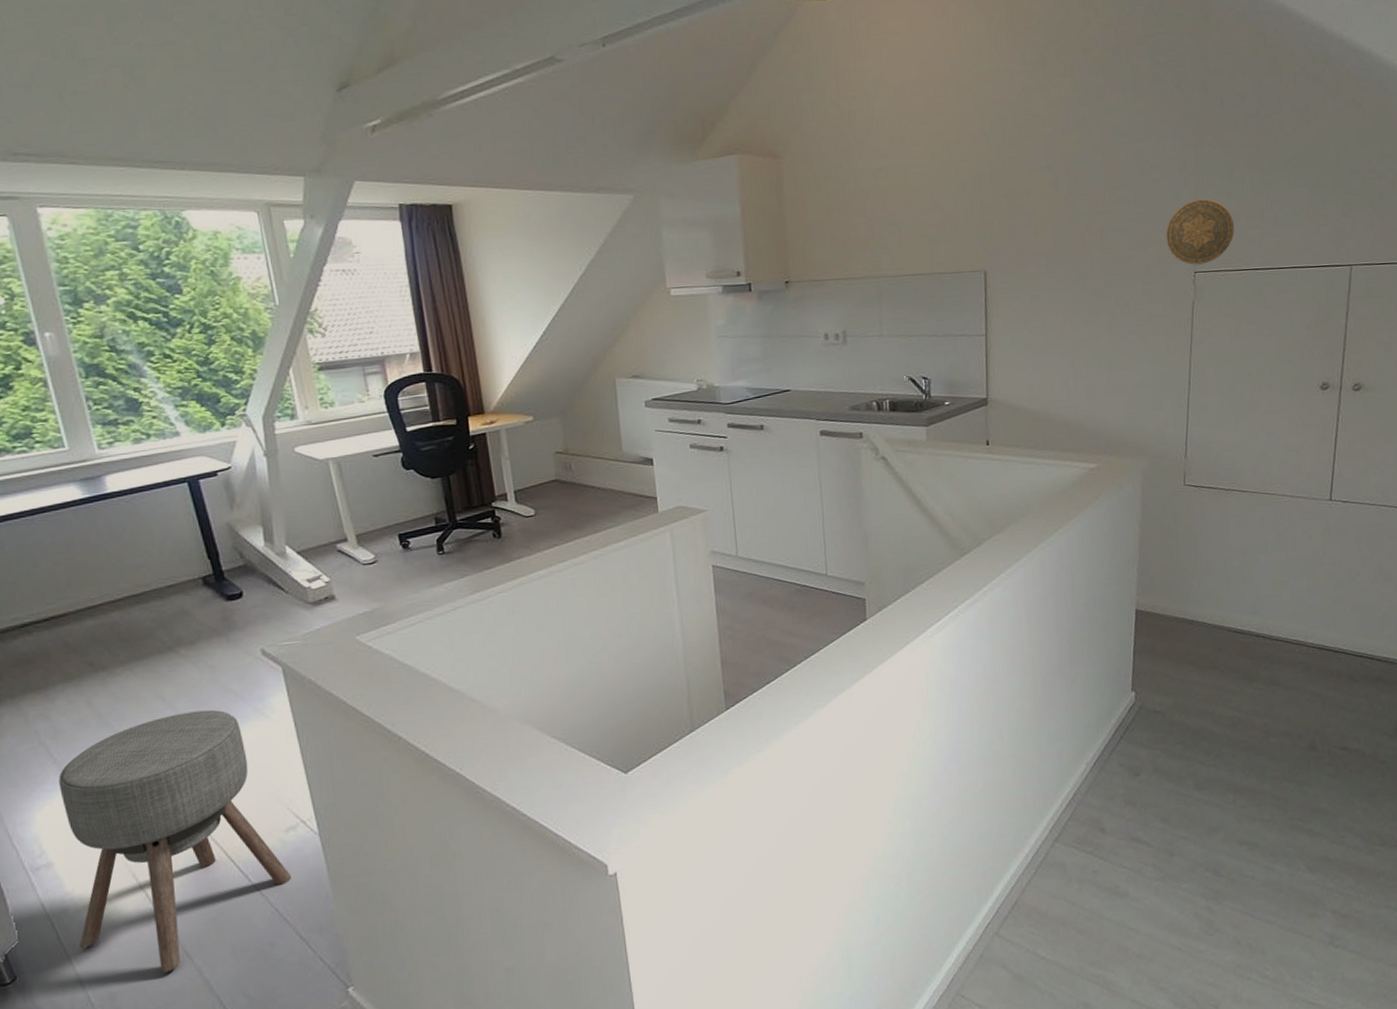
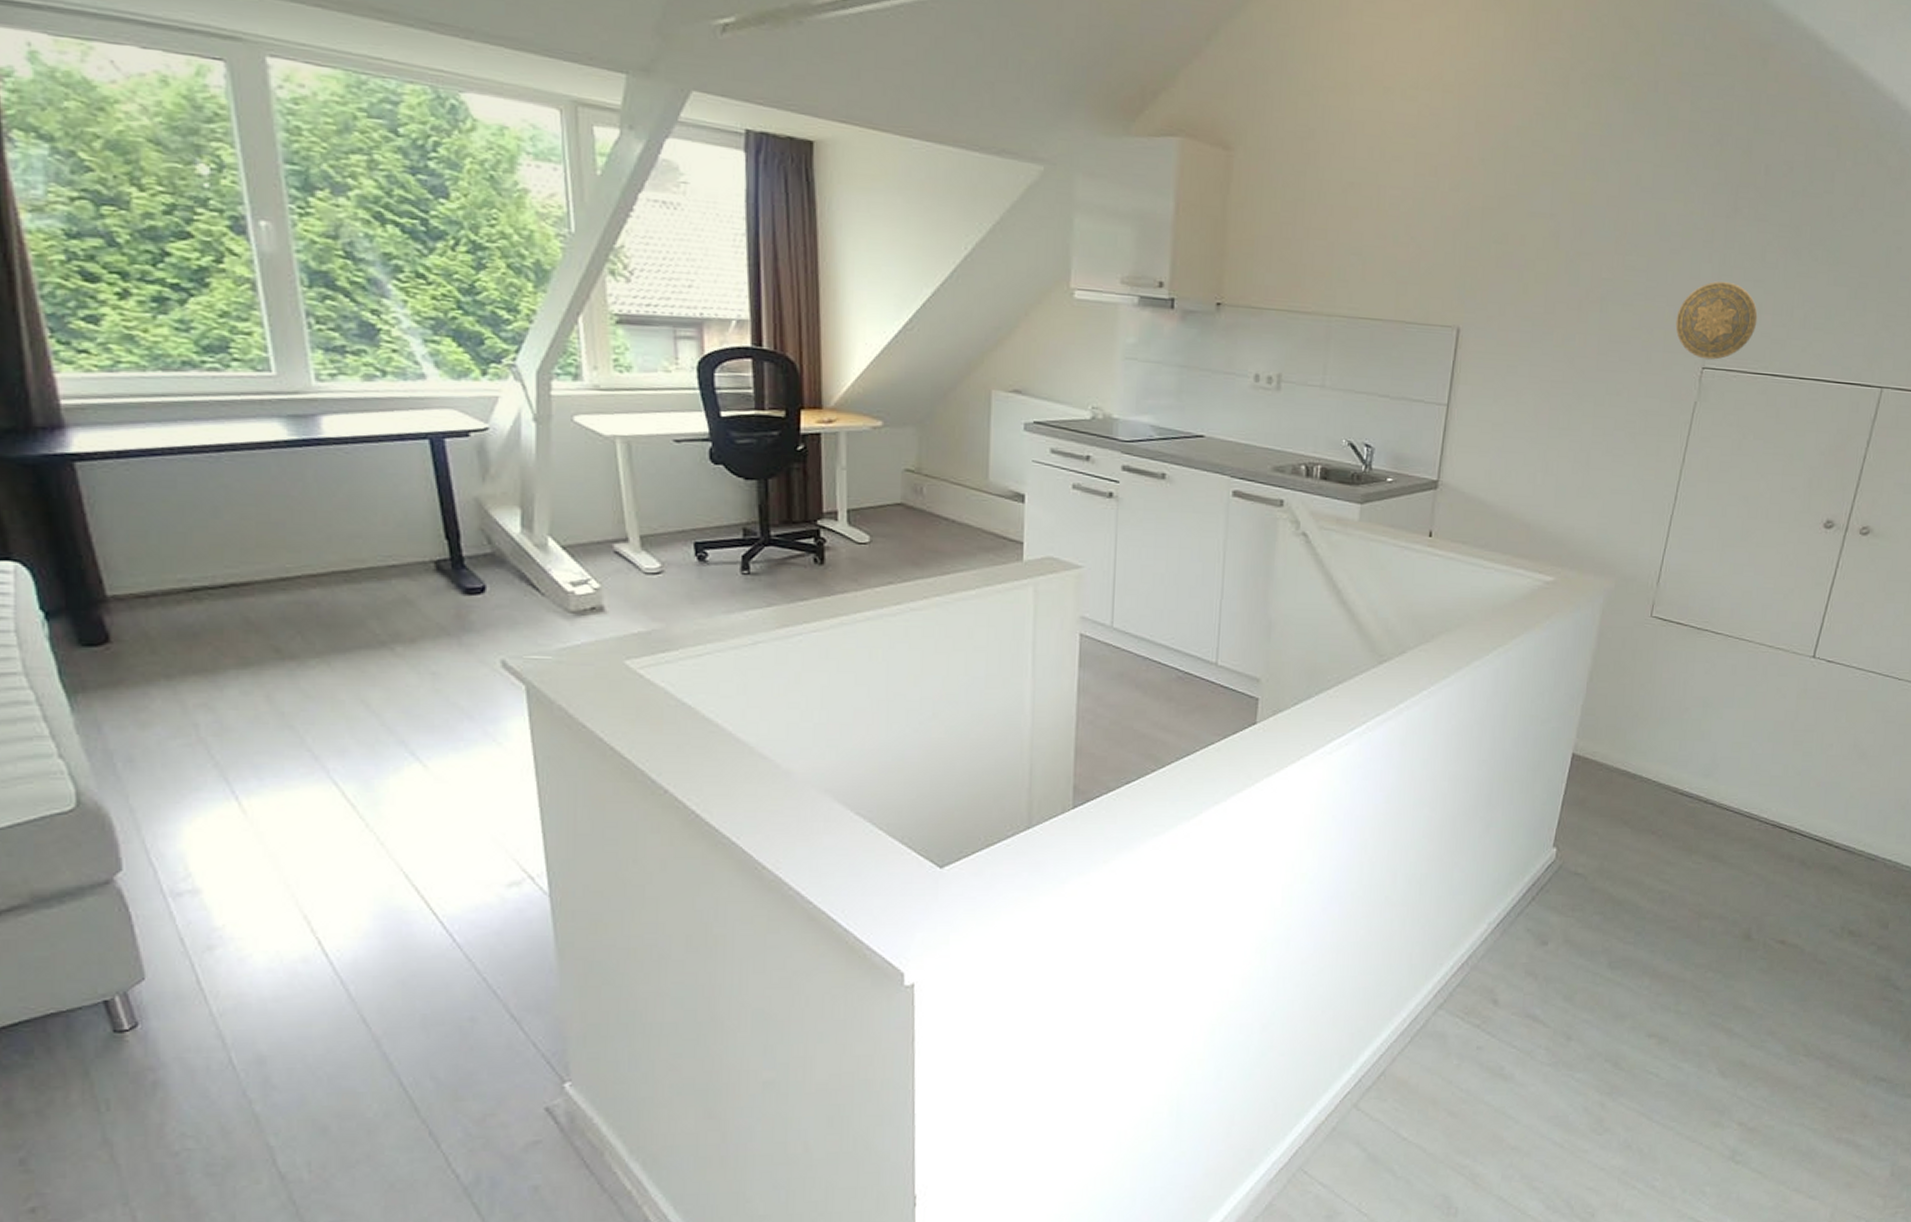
ottoman: present [58,709,292,973] -> none [219,725,509,1039]

